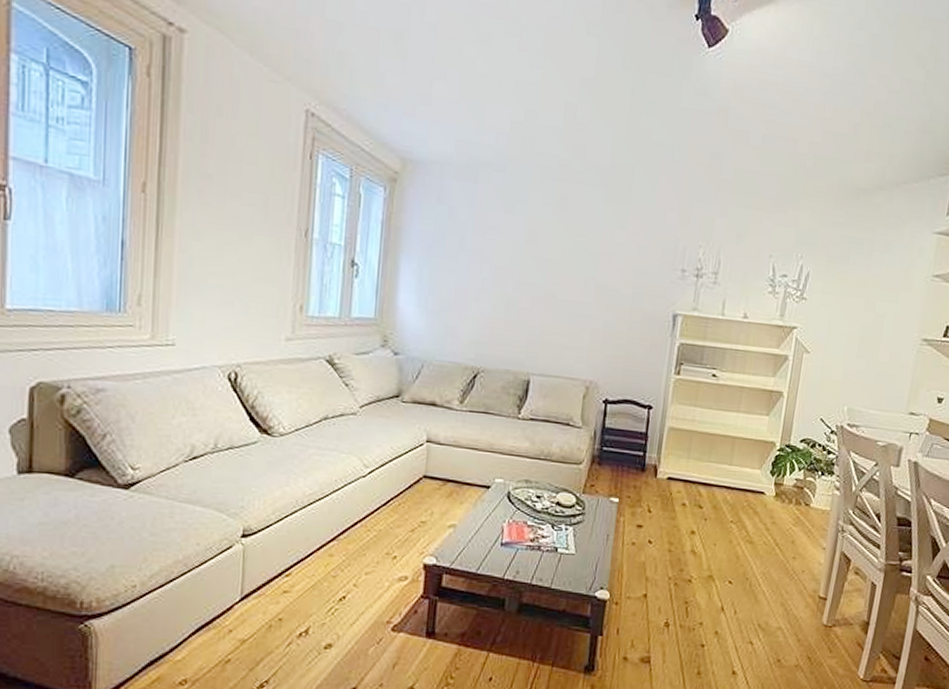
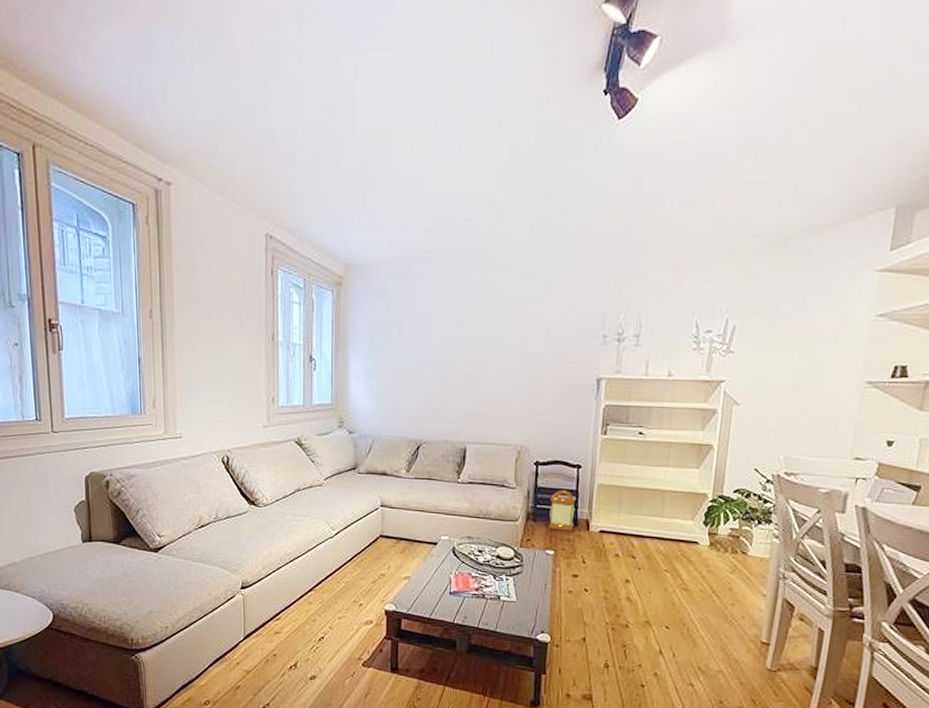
lantern: none [614,432,645,477] -> present [549,490,576,531]

